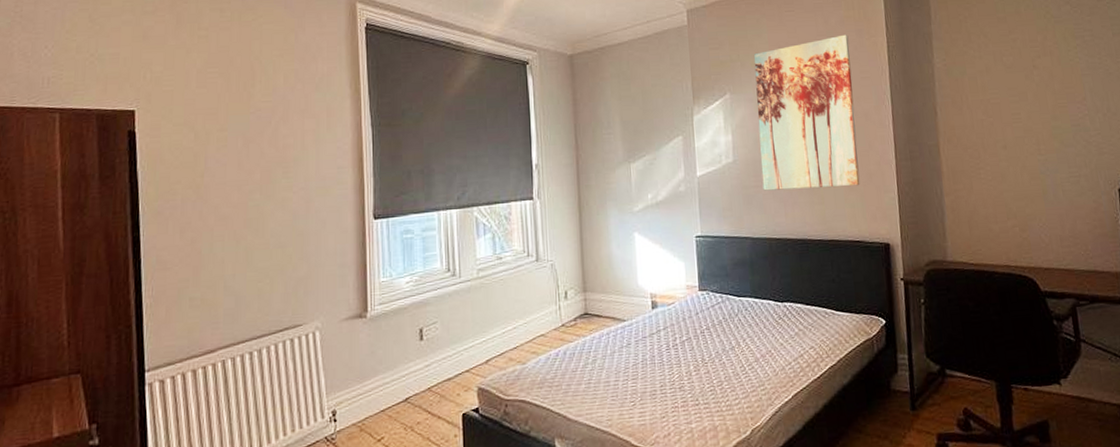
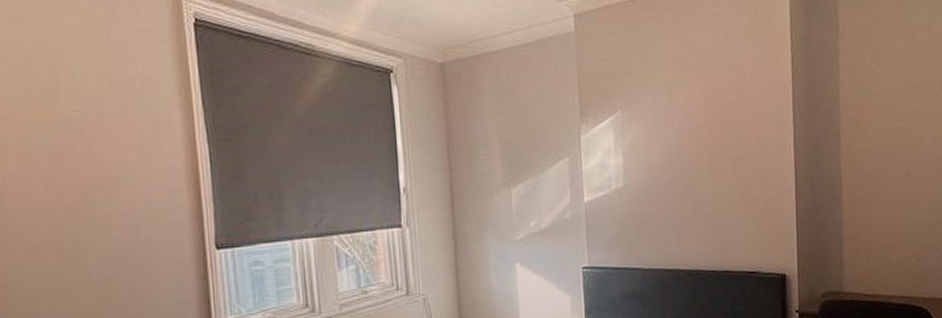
wall art: present [753,34,860,191] -> none [647,47,758,219]

